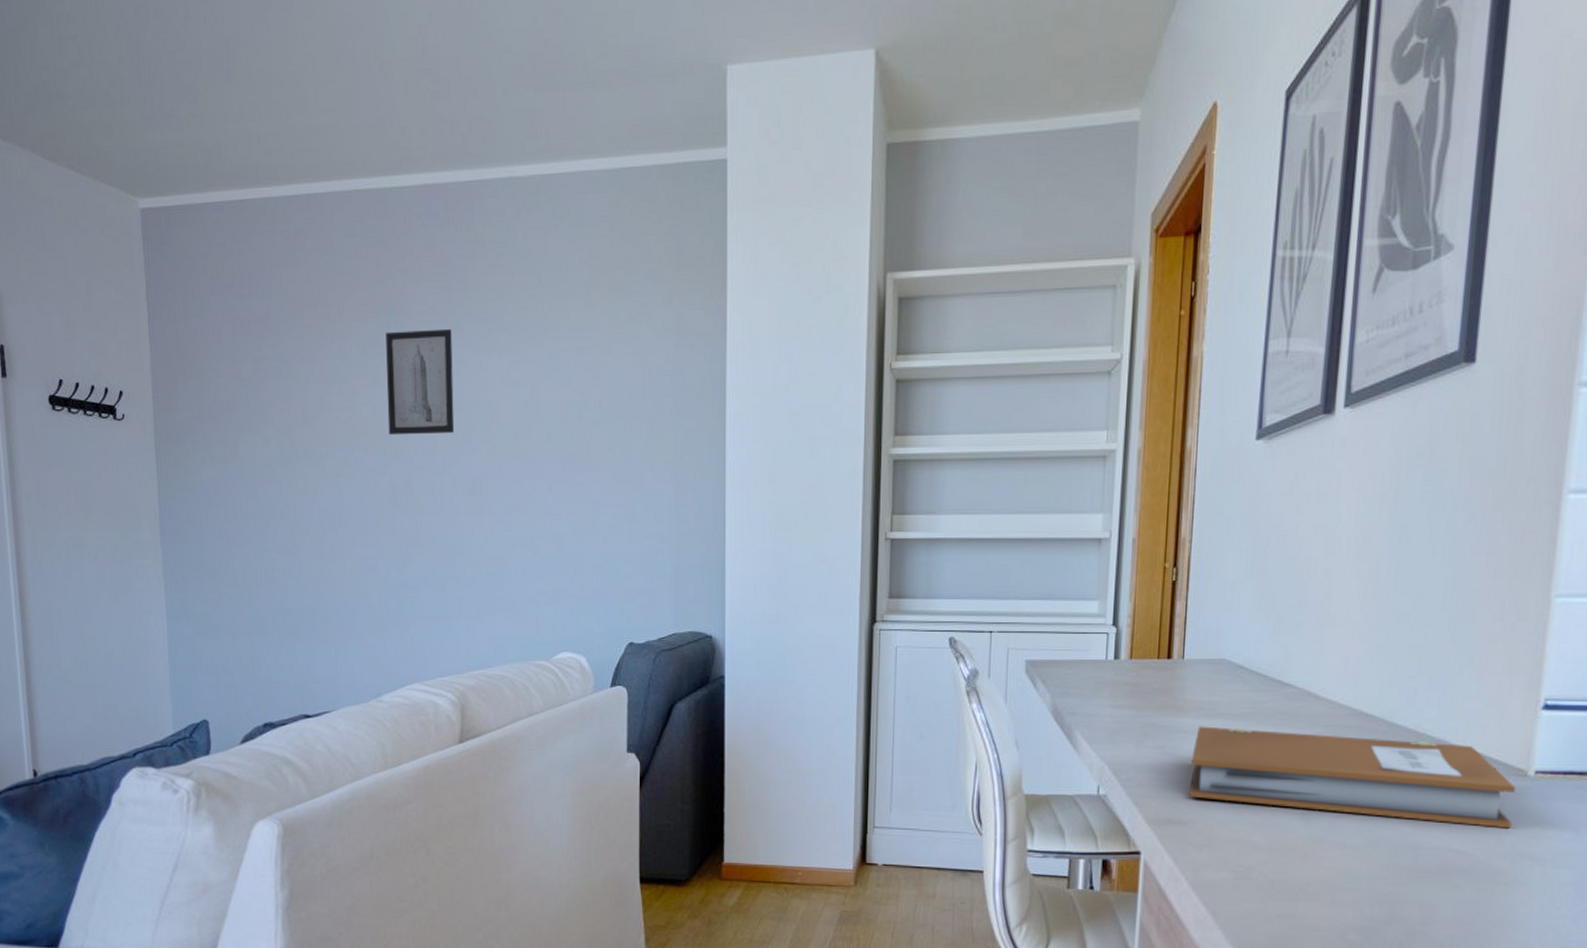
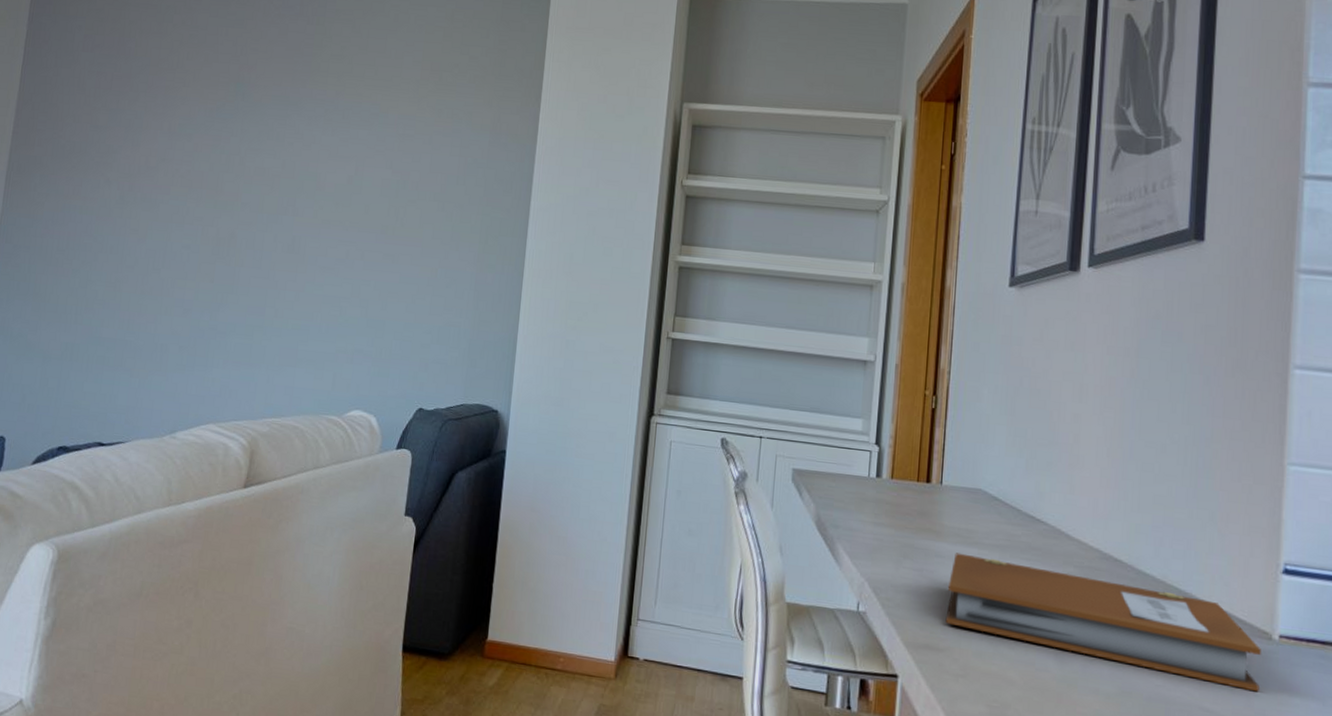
wall art: present [386,328,455,436] -> none [221,101,292,196]

